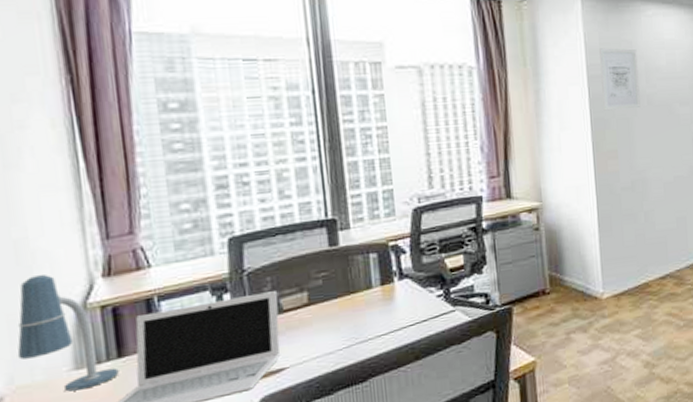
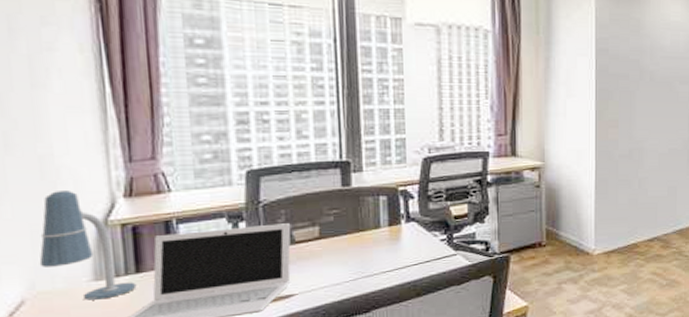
wall art: present [599,48,641,111] -> none [609,24,644,83]

